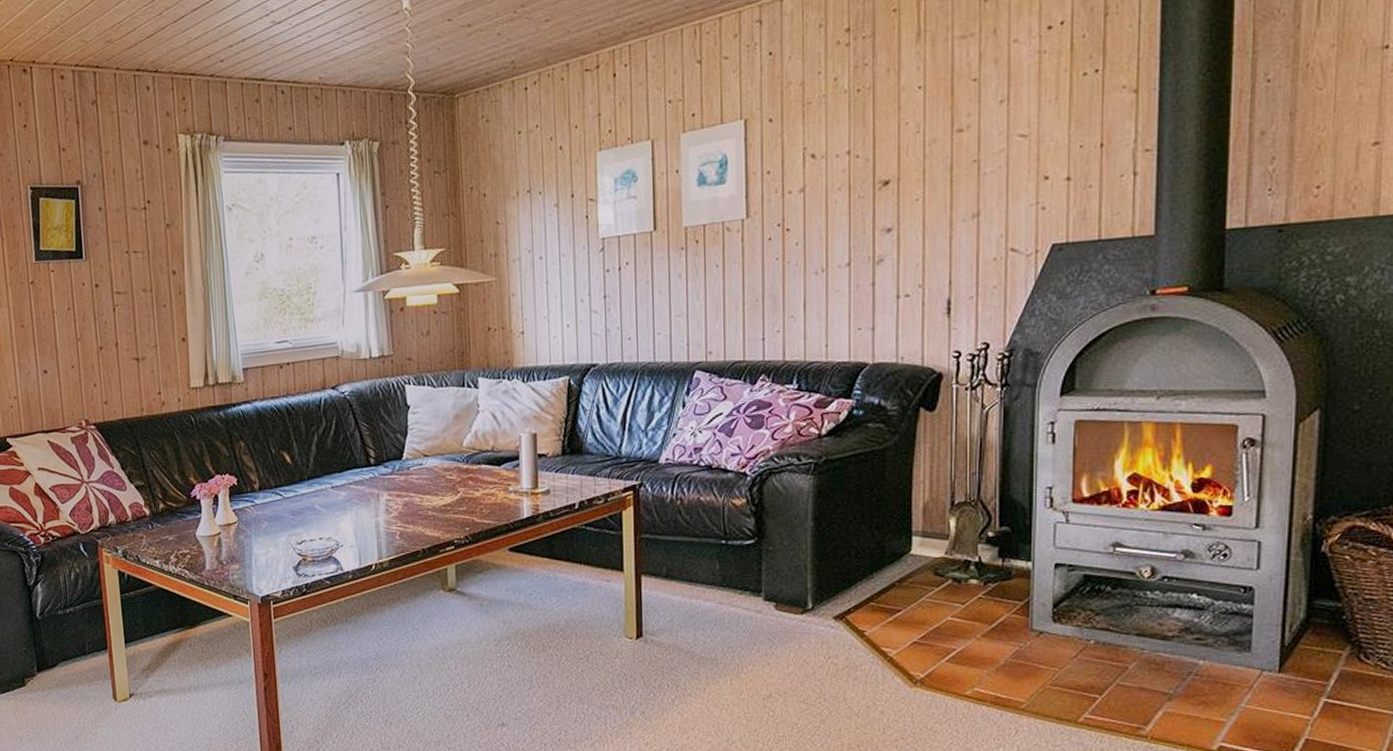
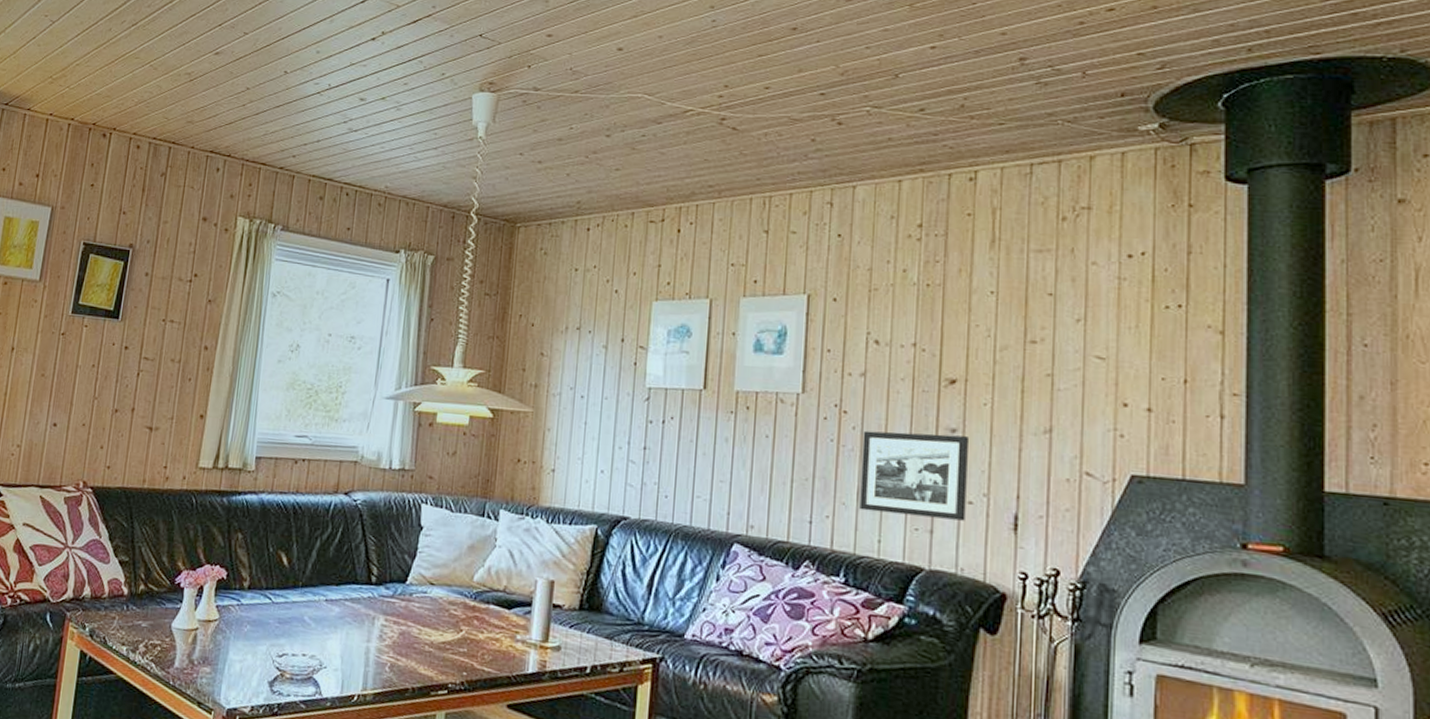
picture frame: none [806,234,903,320] -> present [859,430,968,521]

